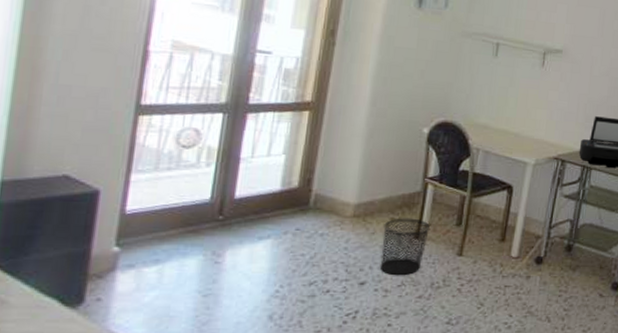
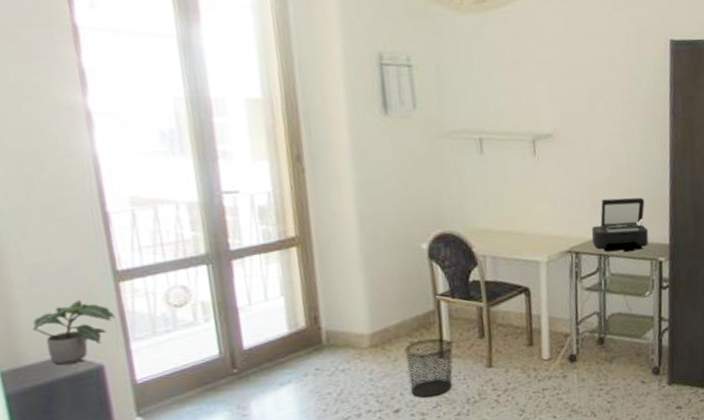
potted plant: none [45,125,125,184] -> present [33,300,115,366]

